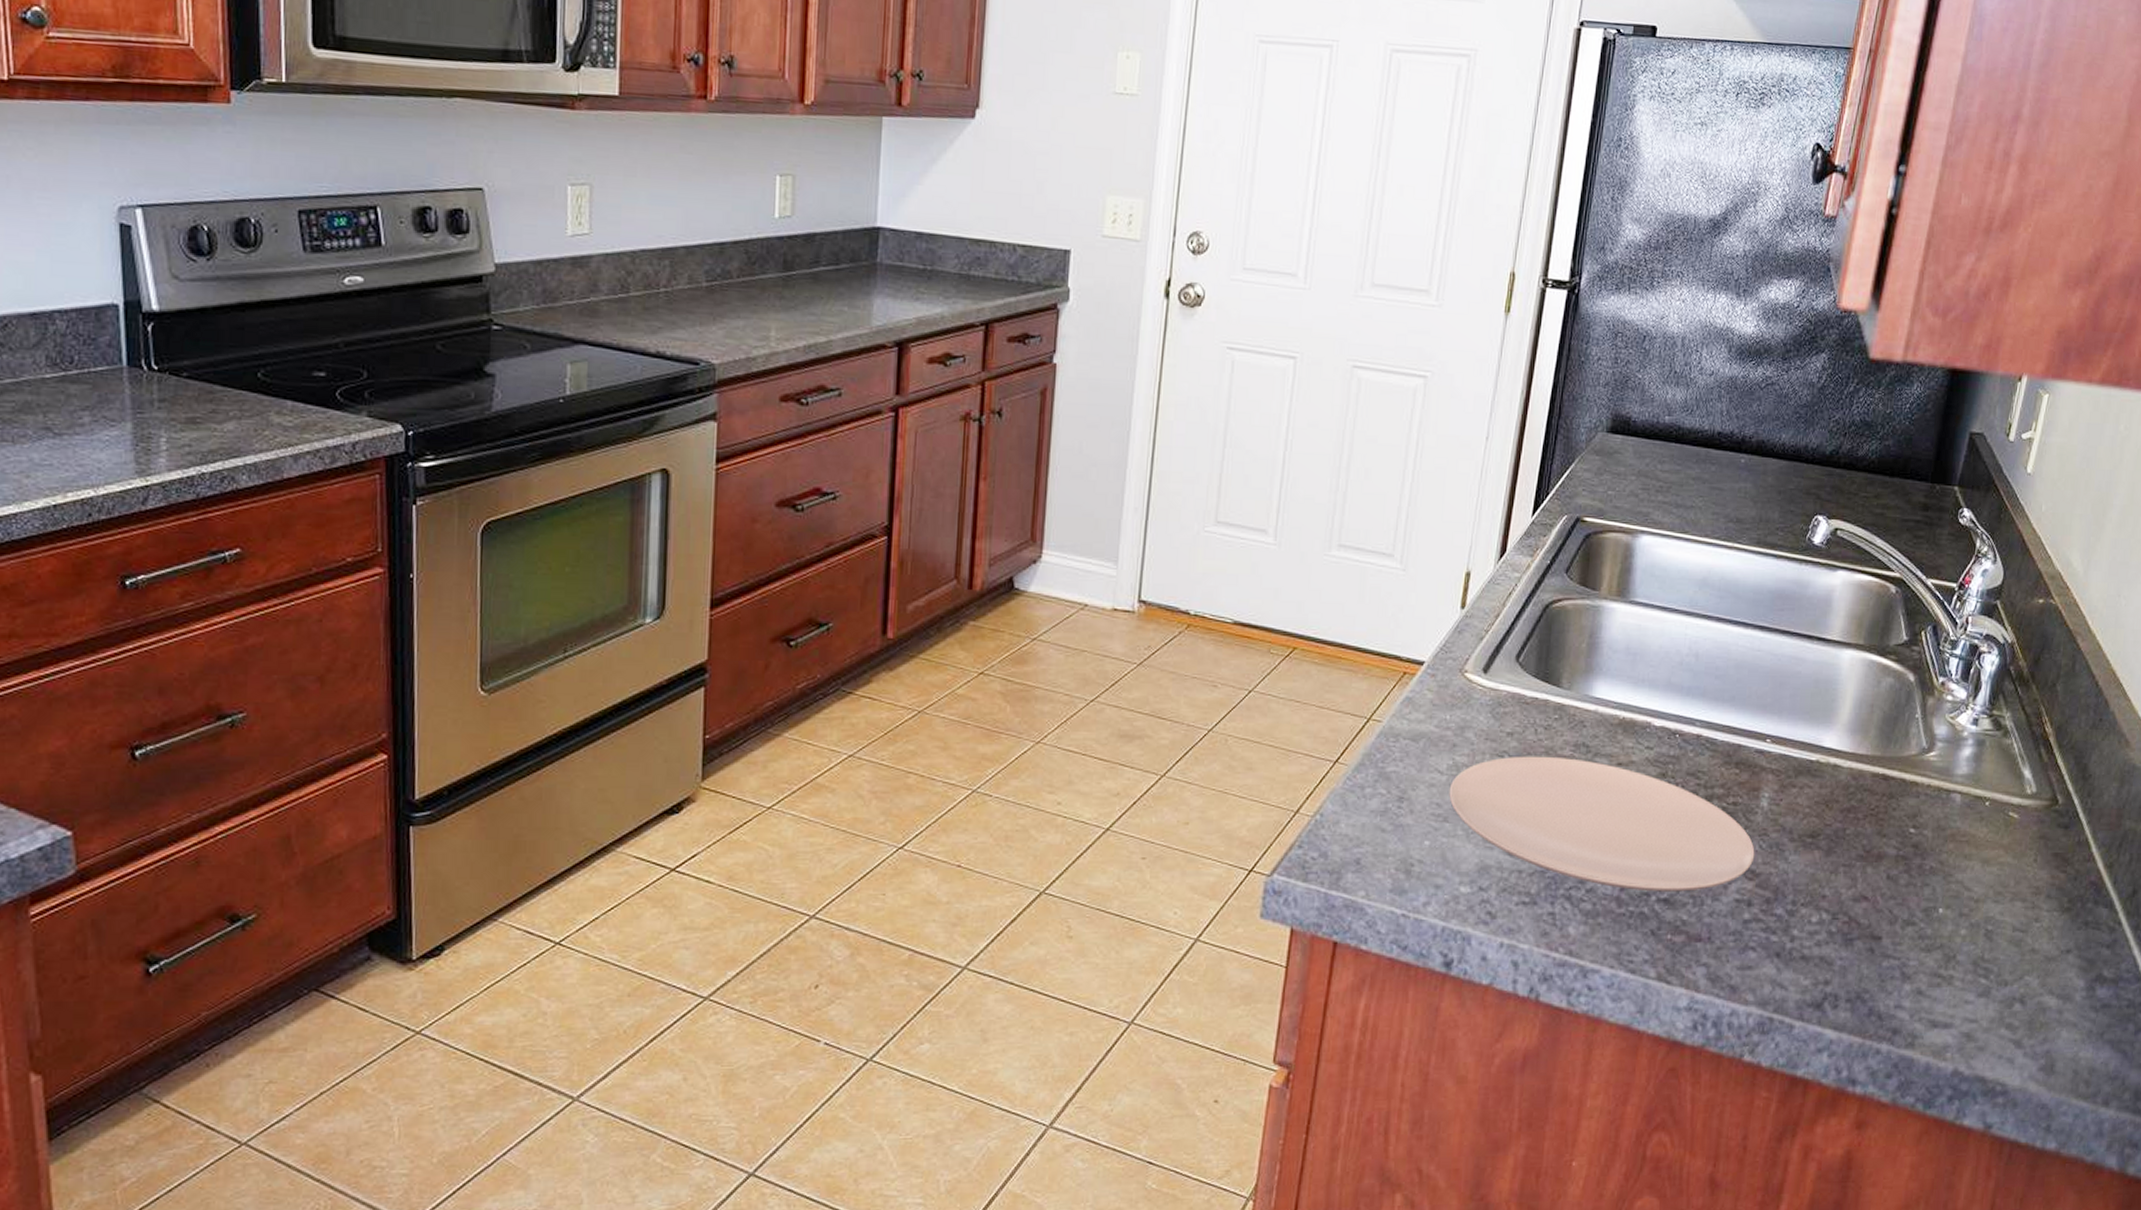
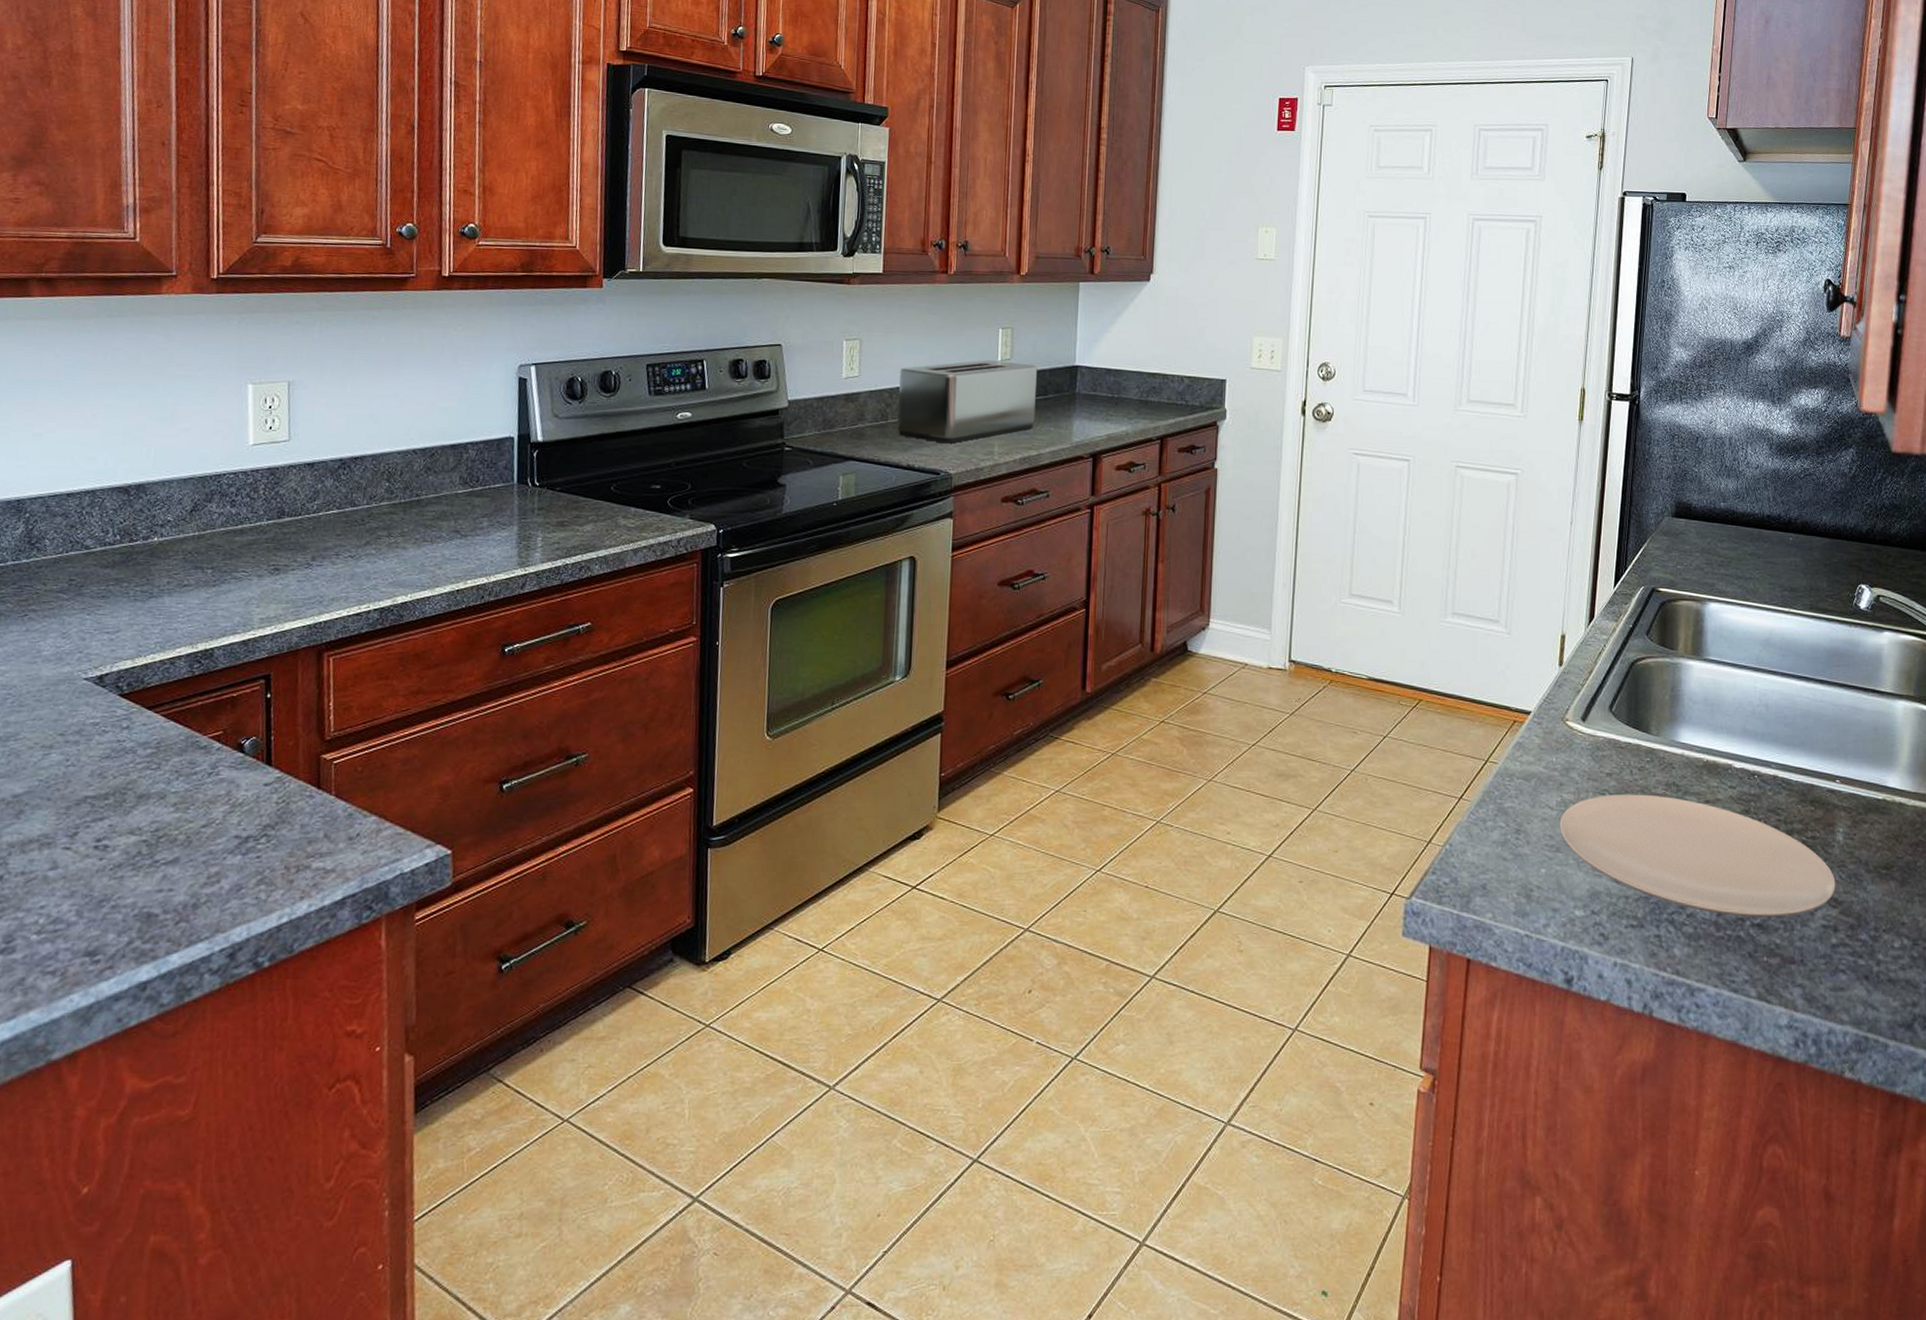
toaster: none [642,216,828,325] -> present [897,360,1038,444]

